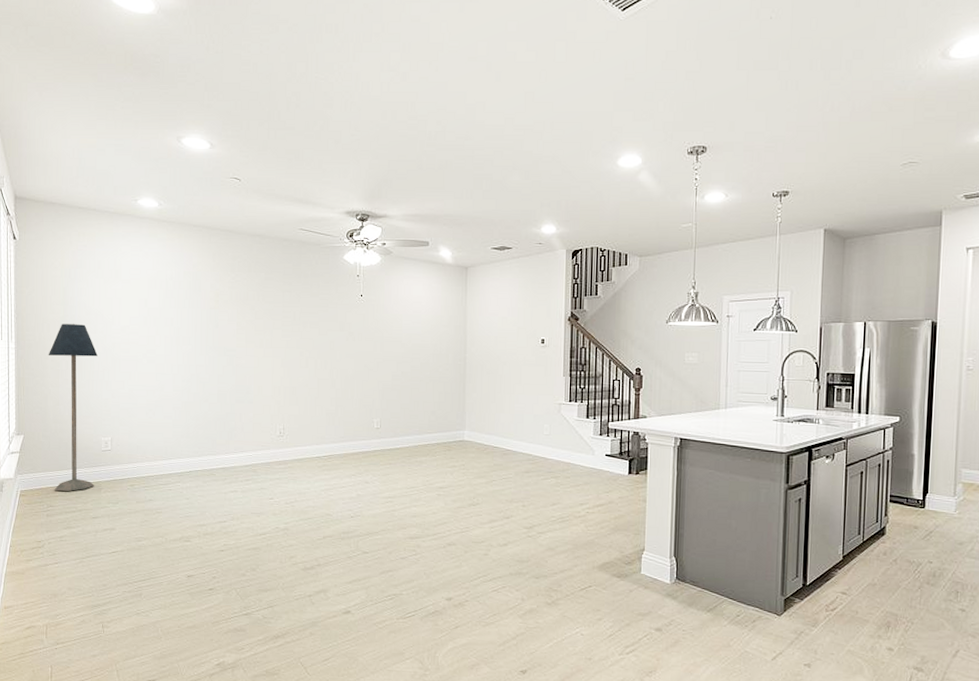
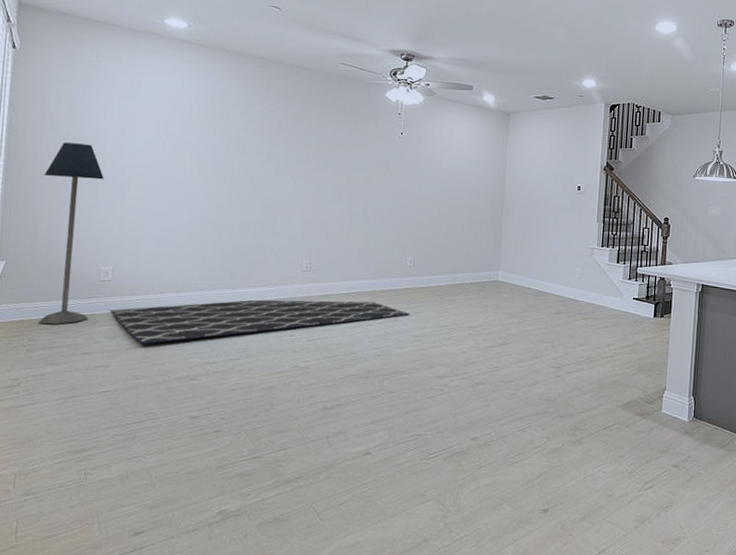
rug: none [111,464,380,509] -> present [109,299,410,345]

